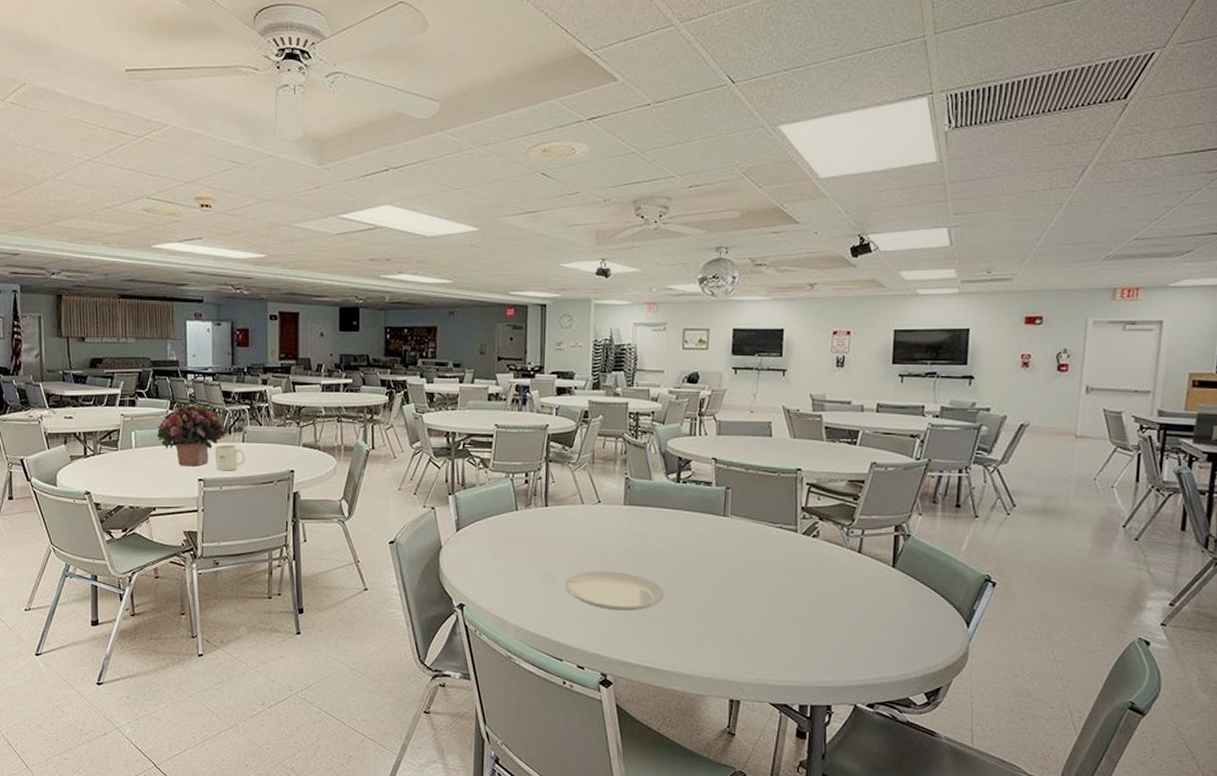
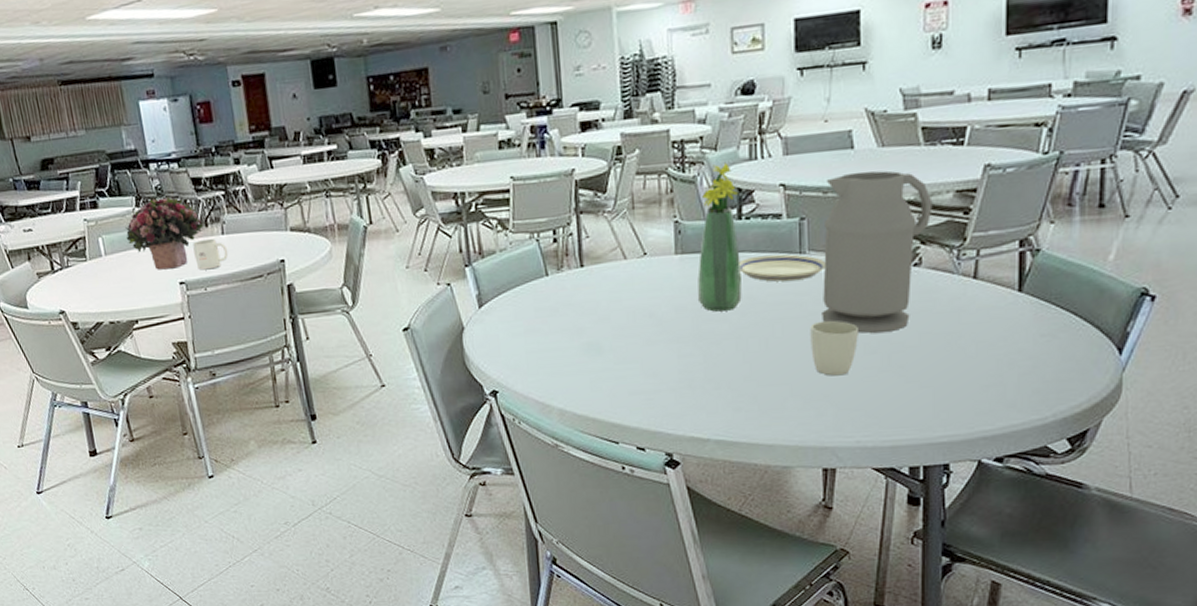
plate: present [565,571,665,611] -> none [613,334,734,380]
bouquet: none [638,435,680,557] -> present [697,162,742,312]
plate: none [674,514,744,538] -> present [739,254,826,282]
cup: none [727,574,766,622] -> present [810,320,858,376]
water jug: none [737,455,830,589] -> present [822,170,933,333]

